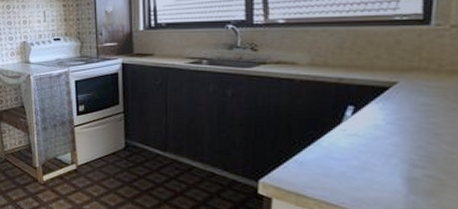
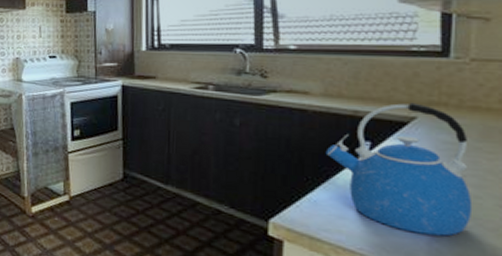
kettle: none [311,68,448,189] -> present [325,102,473,236]

